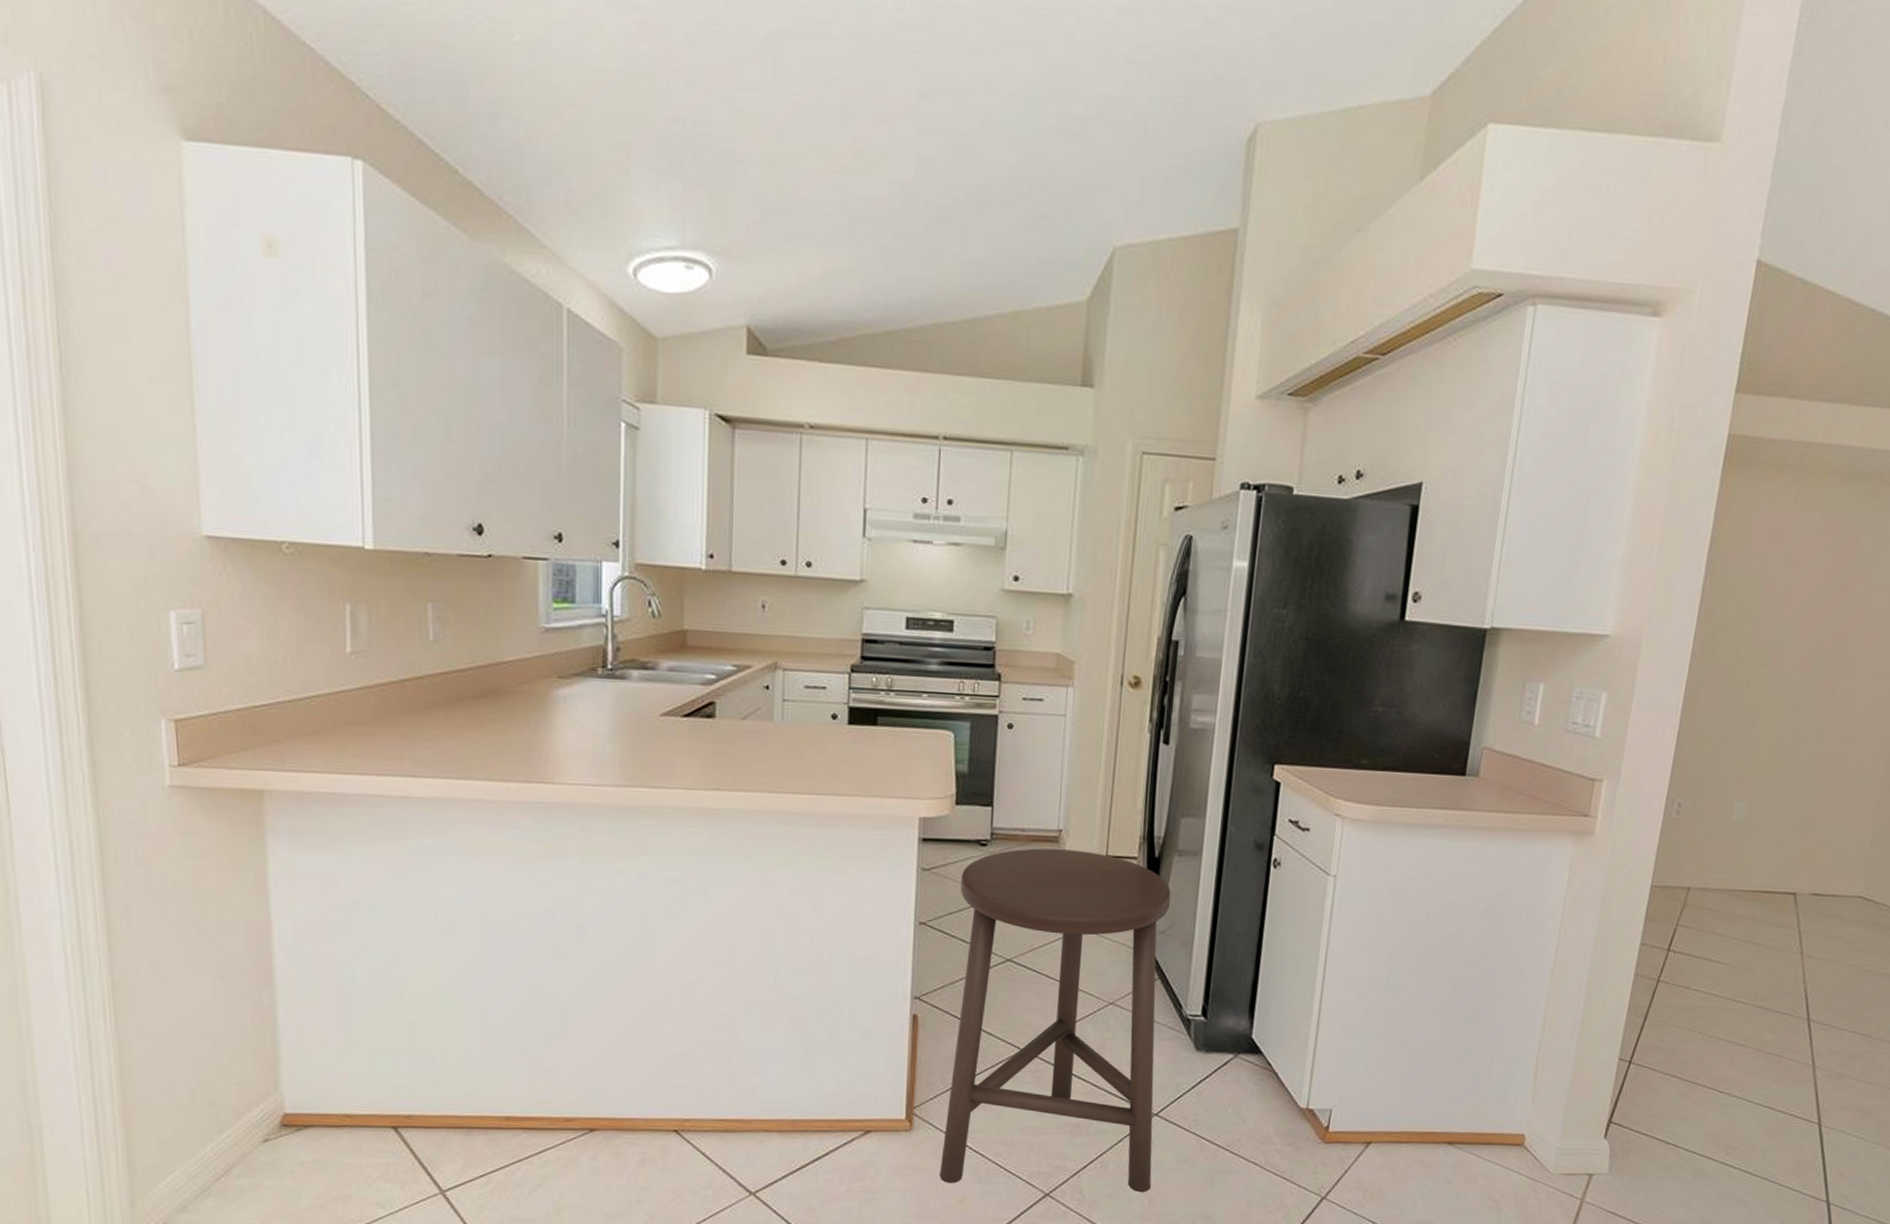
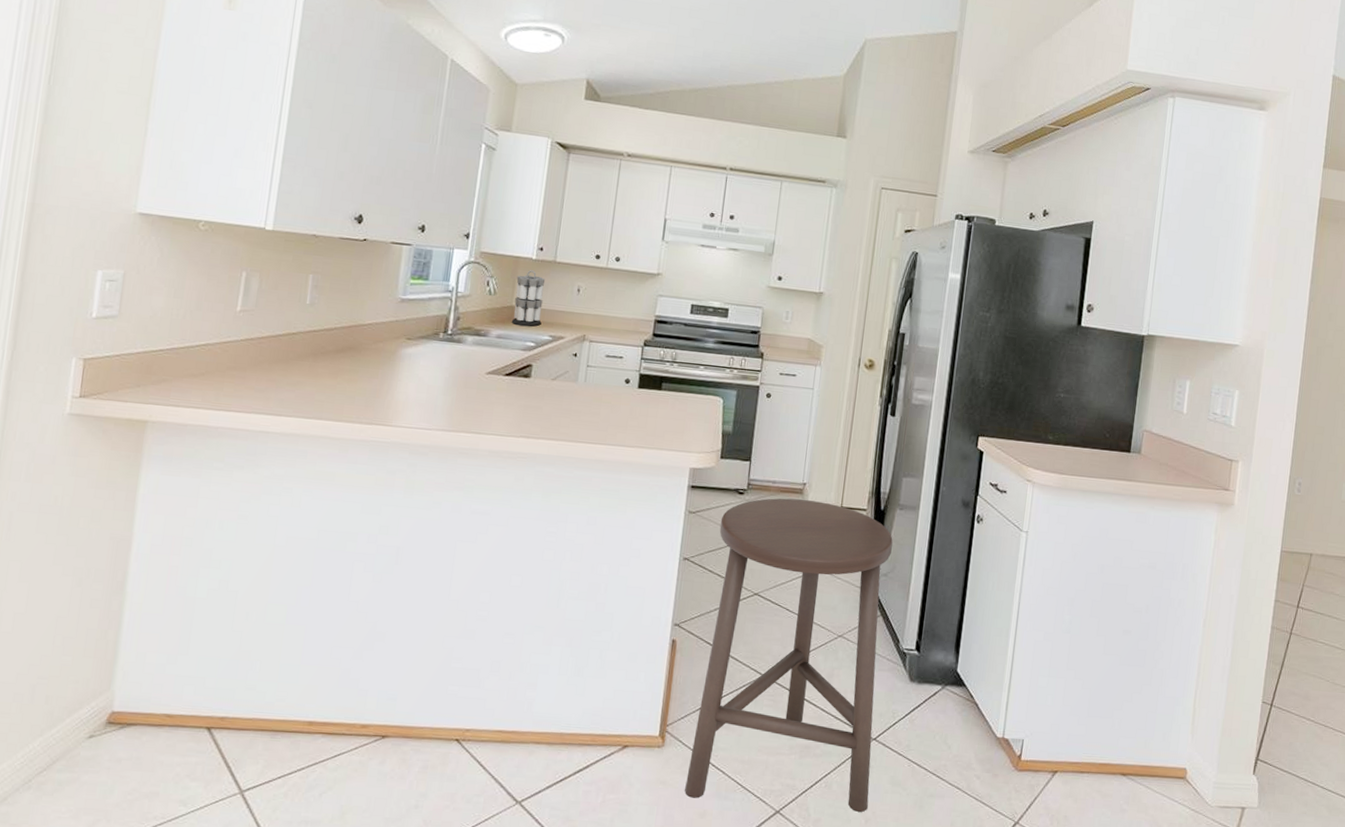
spice rack: none [684,584,721,656] -> present [511,270,546,327]

